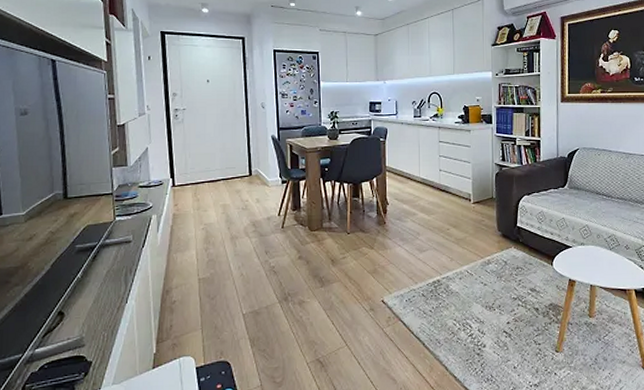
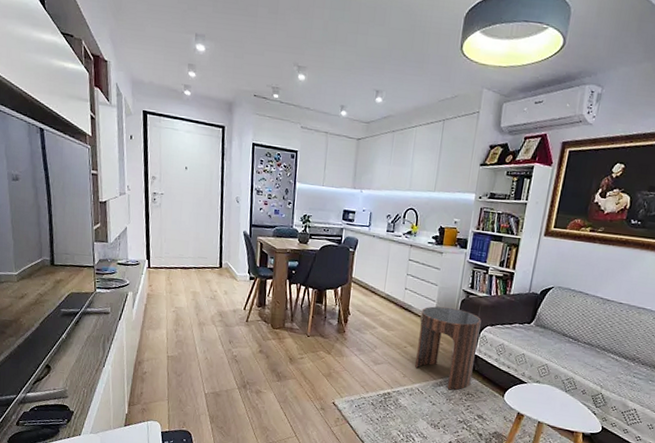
side table: none [459,182,518,267] -> present [415,306,481,390]

